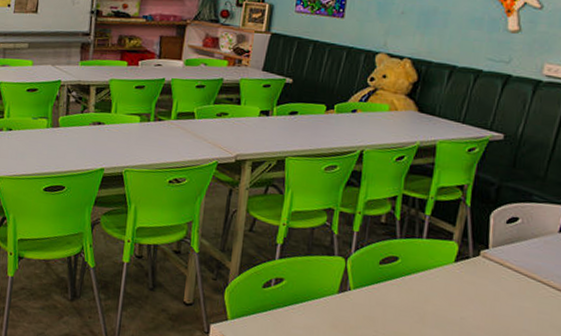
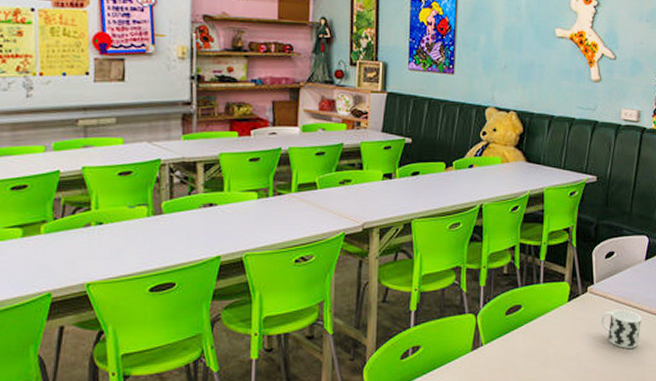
cup: none [493,280,547,325] -> present [600,310,641,348]

